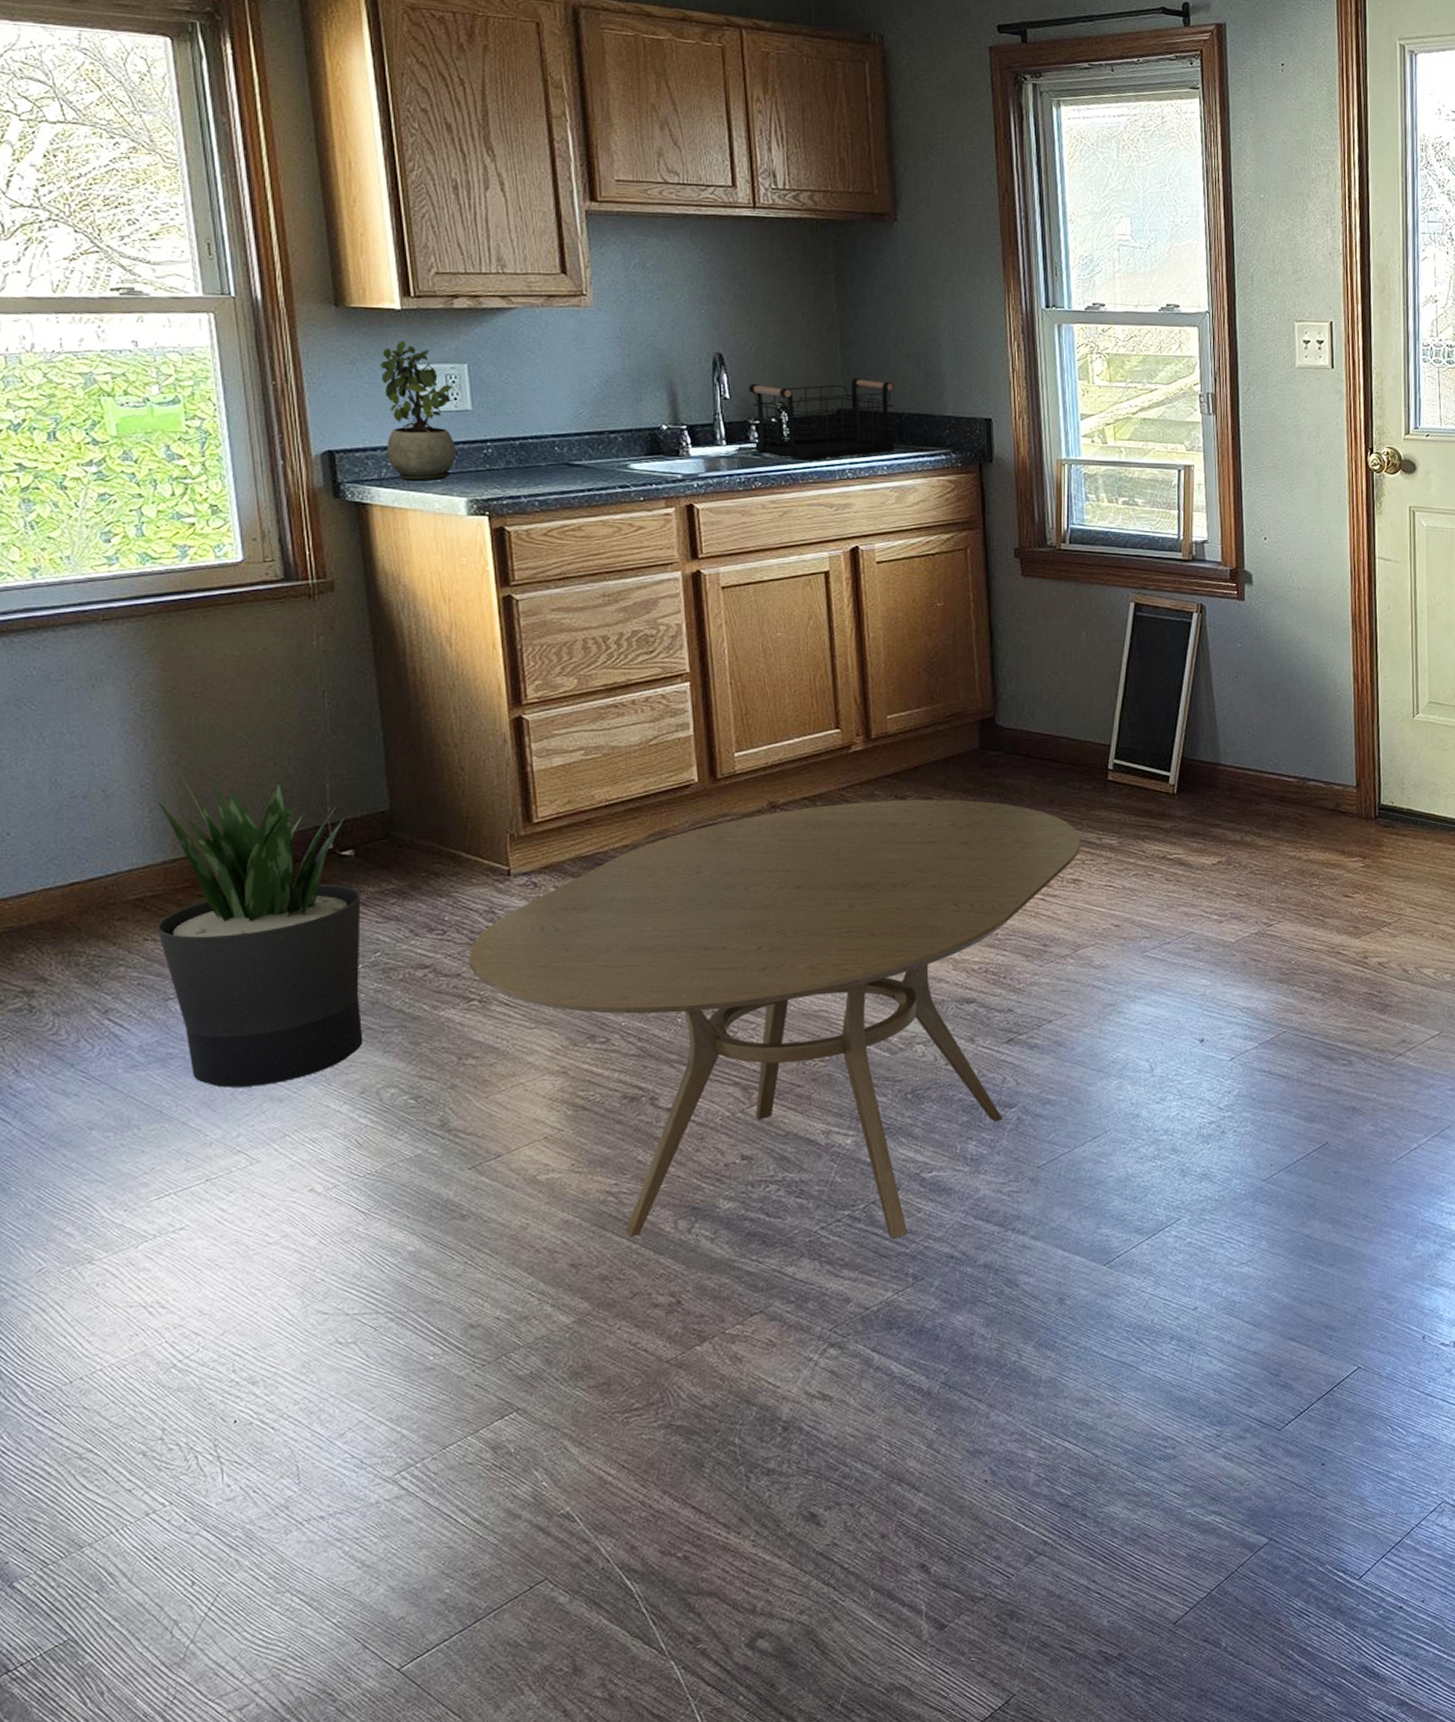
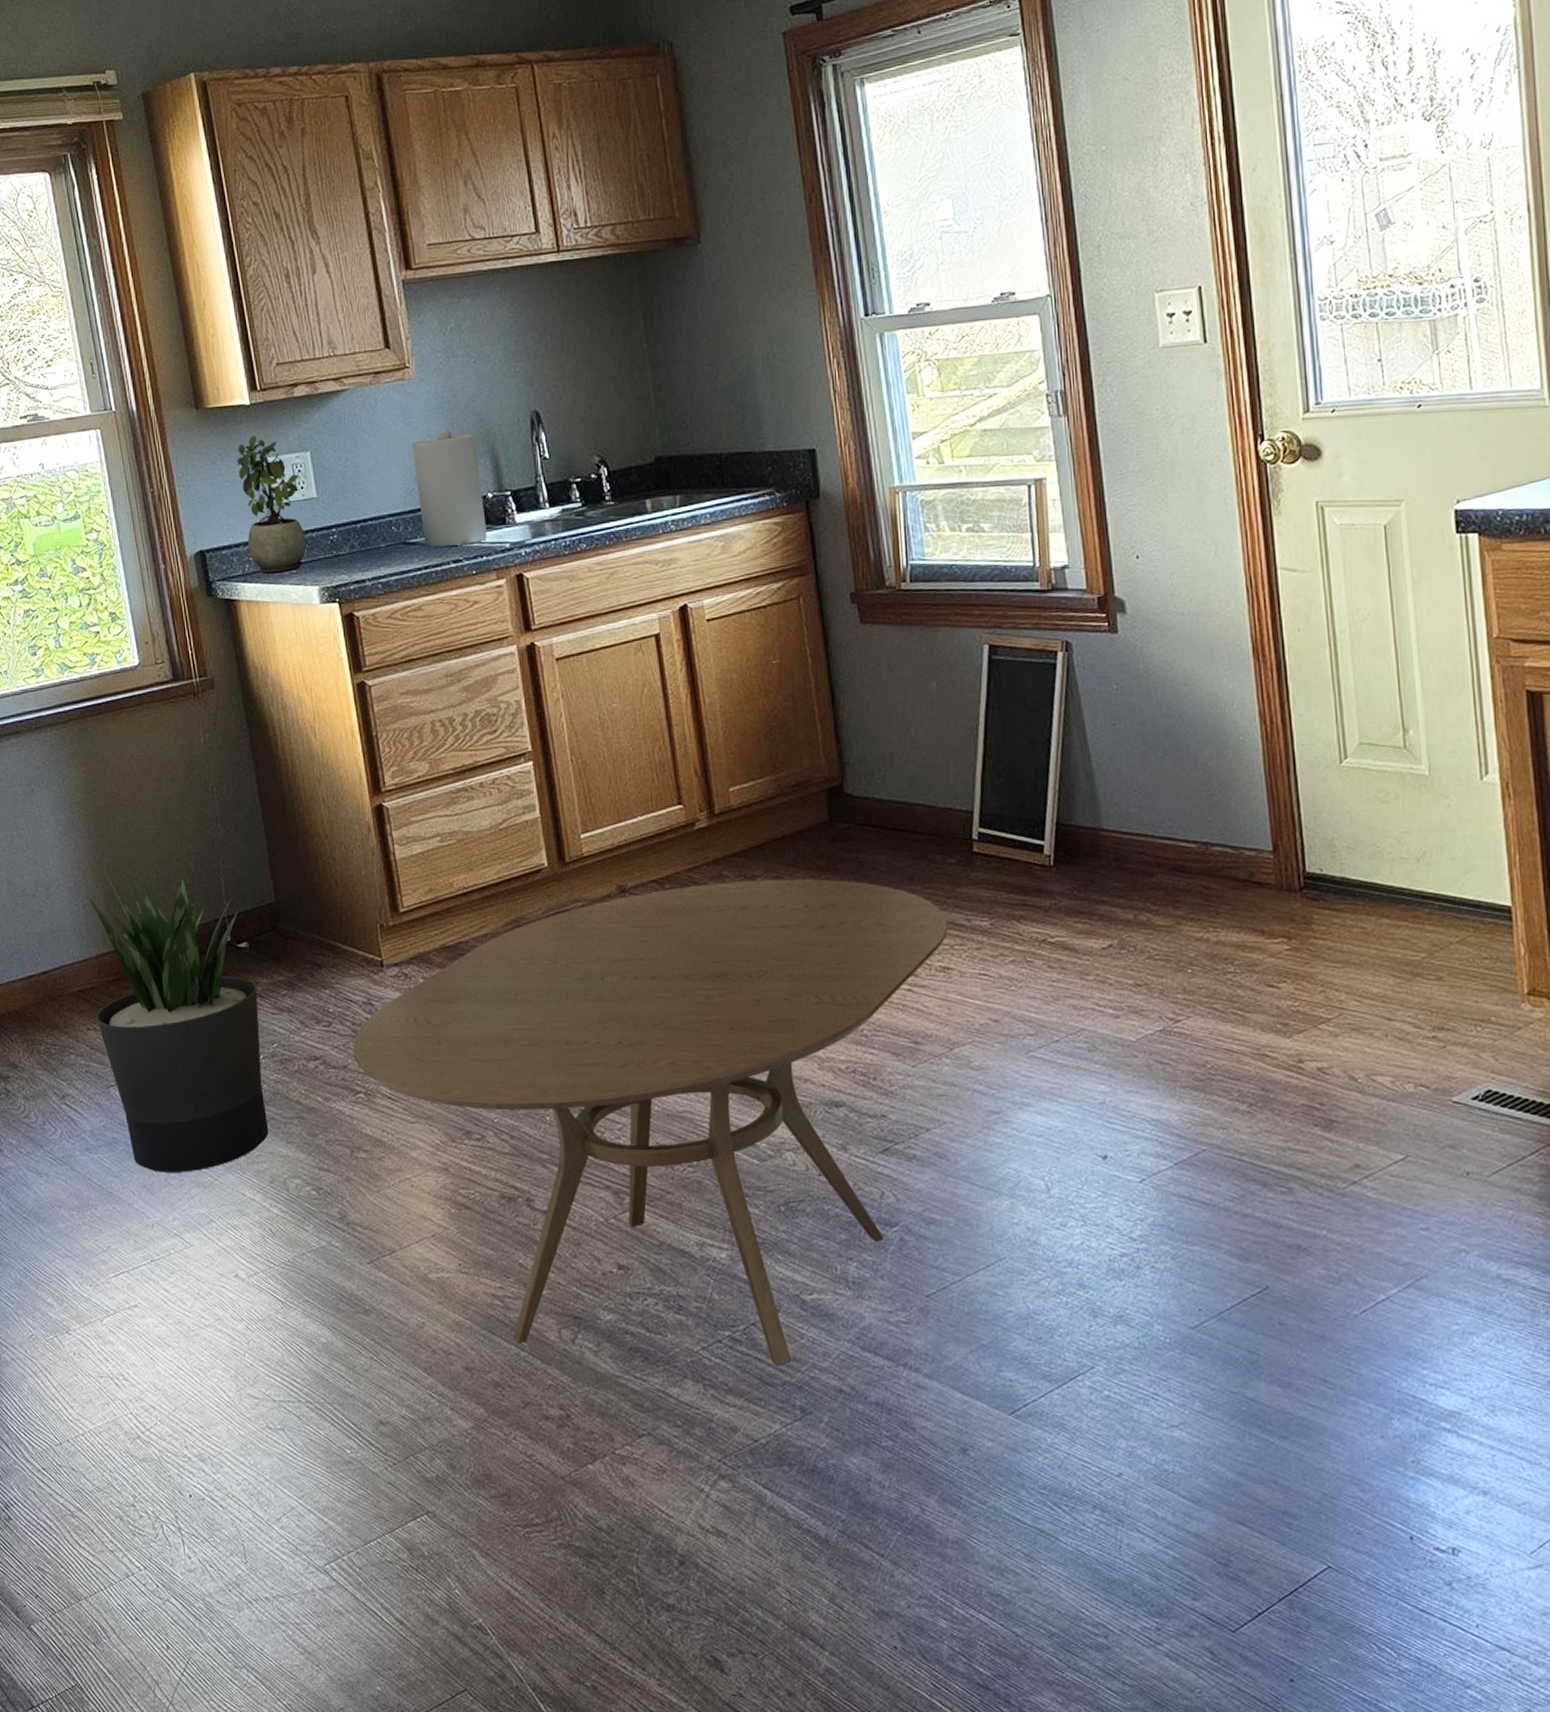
paper towel holder: none [583,361,658,473] -> present [411,431,487,548]
dish rack: present [748,377,894,460] -> none [566,420,715,515]

